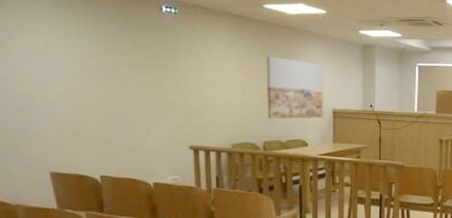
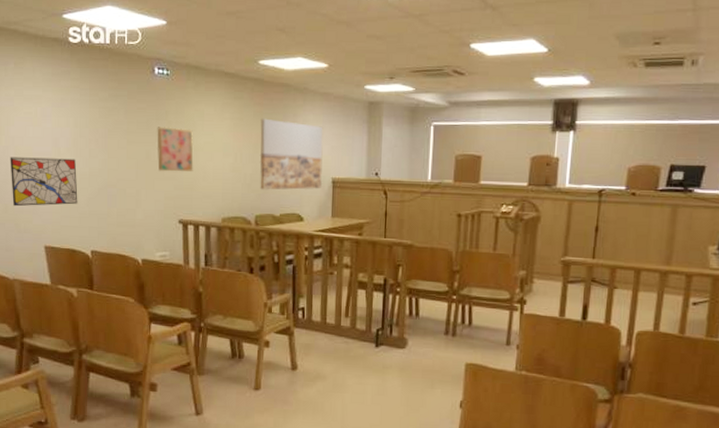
wall art: none [9,86,85,134] -> present [10,157,78,207]
wall art: none [166,60,203,102] -> present [156,127,194,172]

